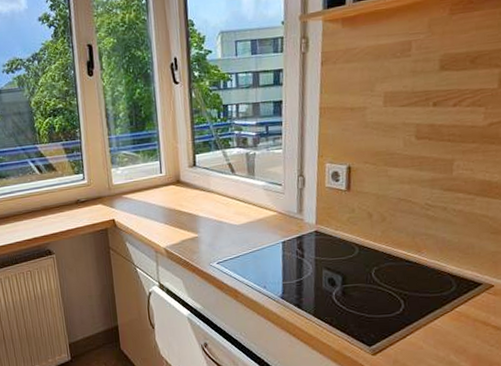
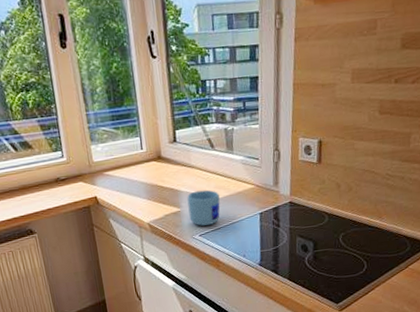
mug: none [205,215,240,253] -> present [187,189,220,226]

